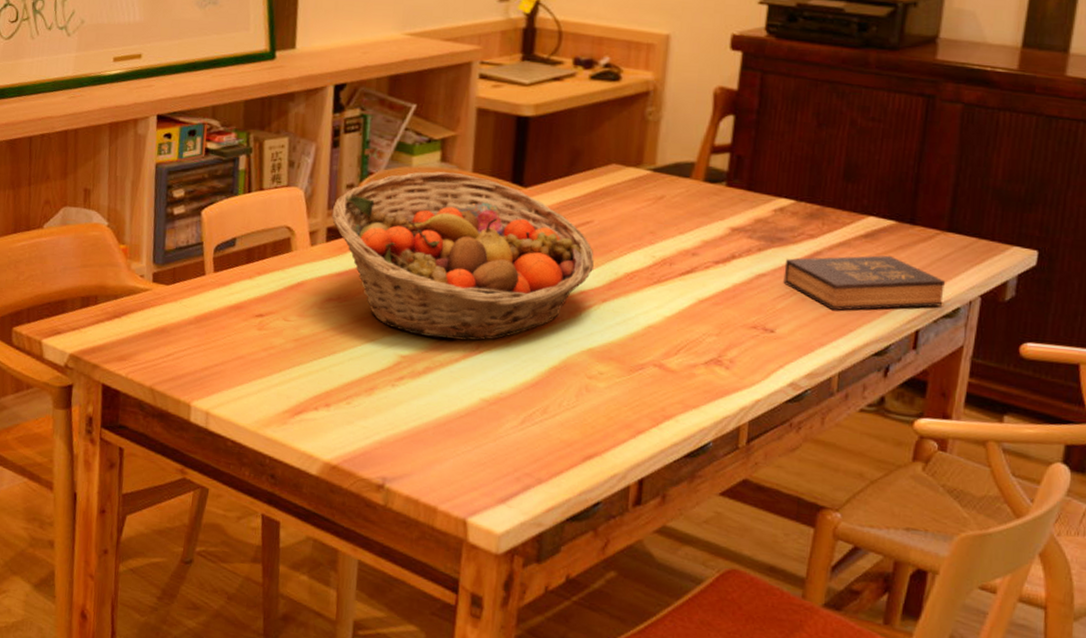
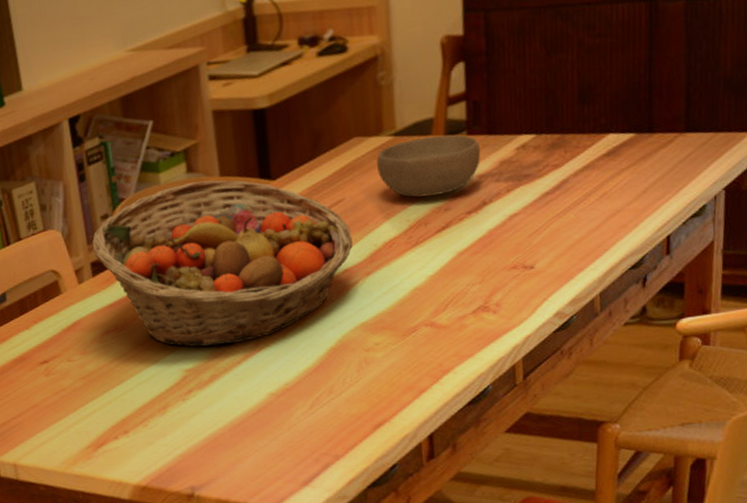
bowl: none [631,178,738,239] -> present [377,134,481,198]
hardback book: present [783,255,946,311] -> none [534,168,690,235]

